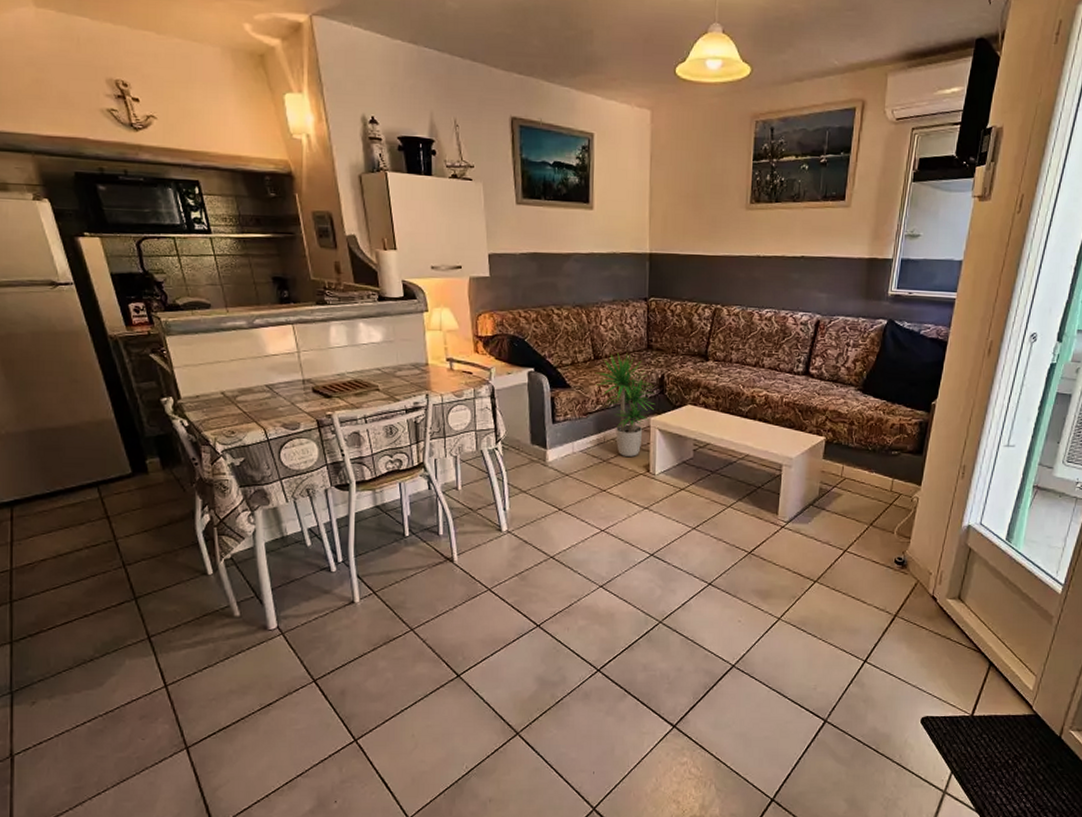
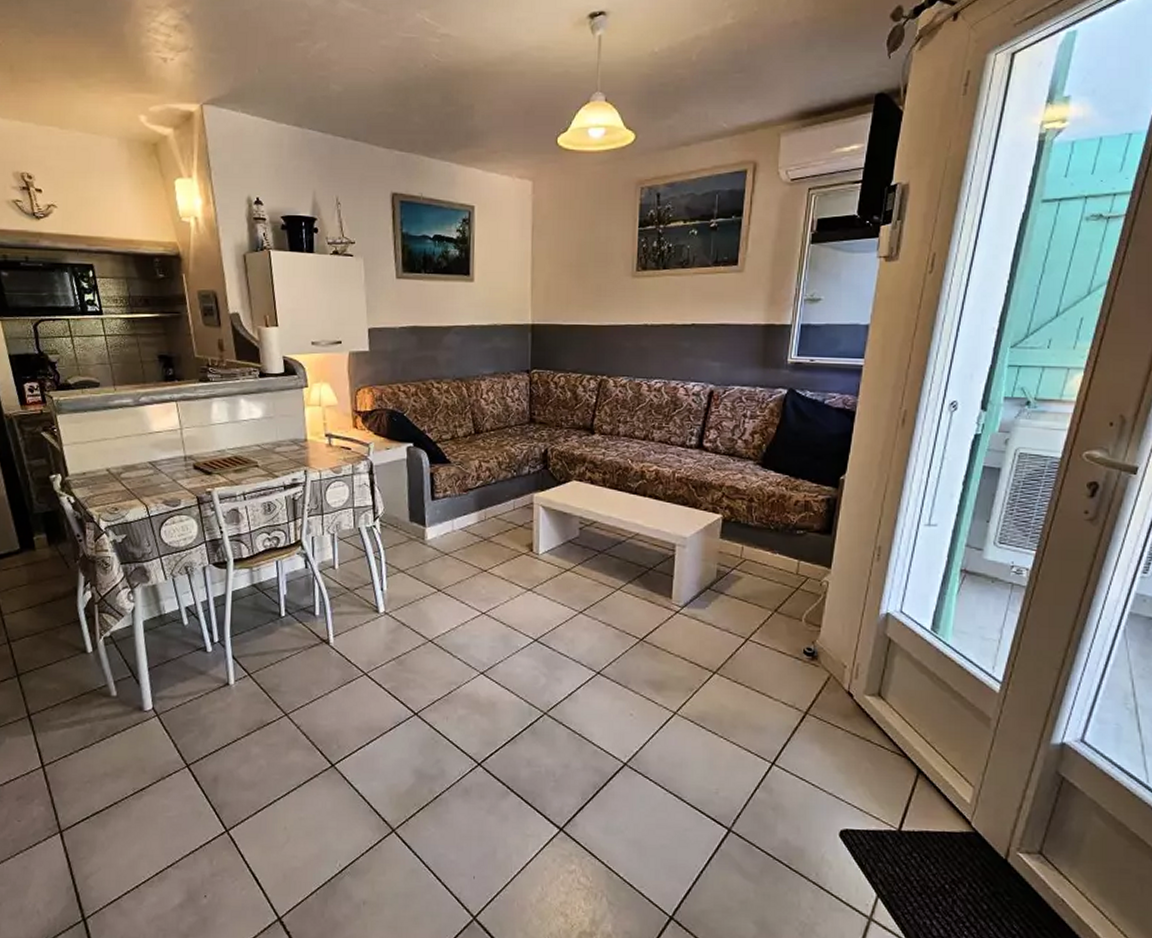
potted plant: present [595,352,656,457] -> none [475,426,539,535]

